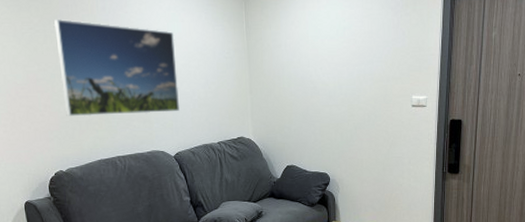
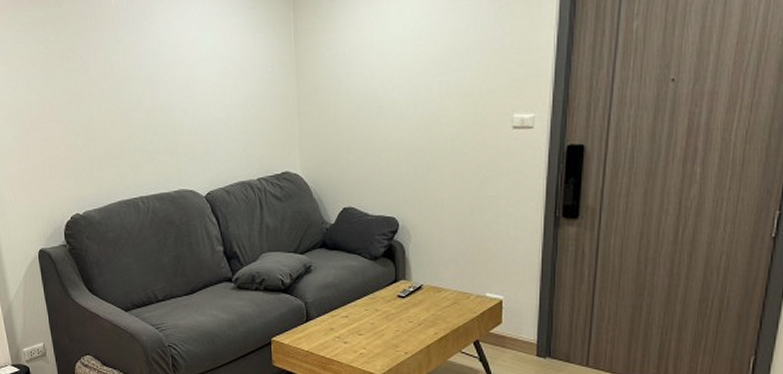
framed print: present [53,18,179,117] -> none [71,34,212,150]

